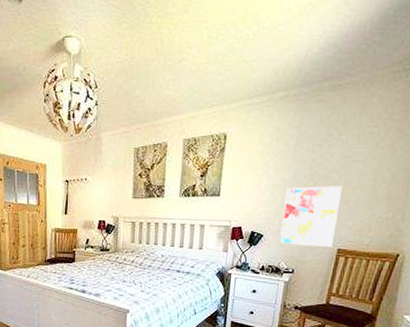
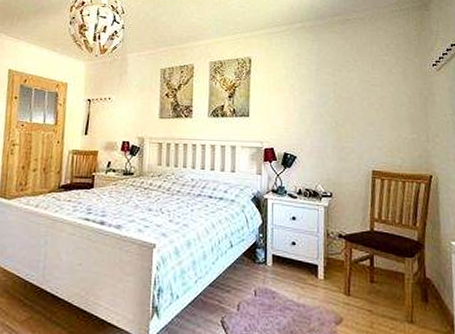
wall art: present [279,186,342,247] -> none [312,108,367,169]

